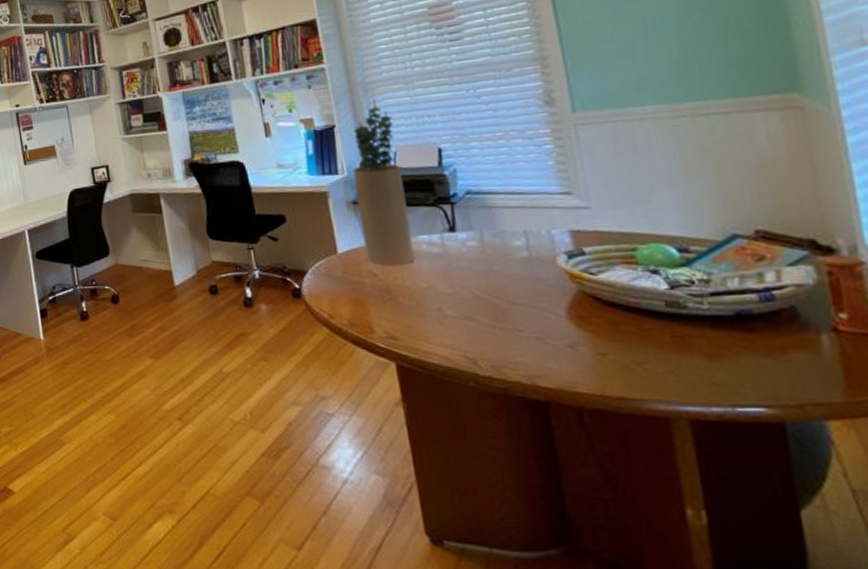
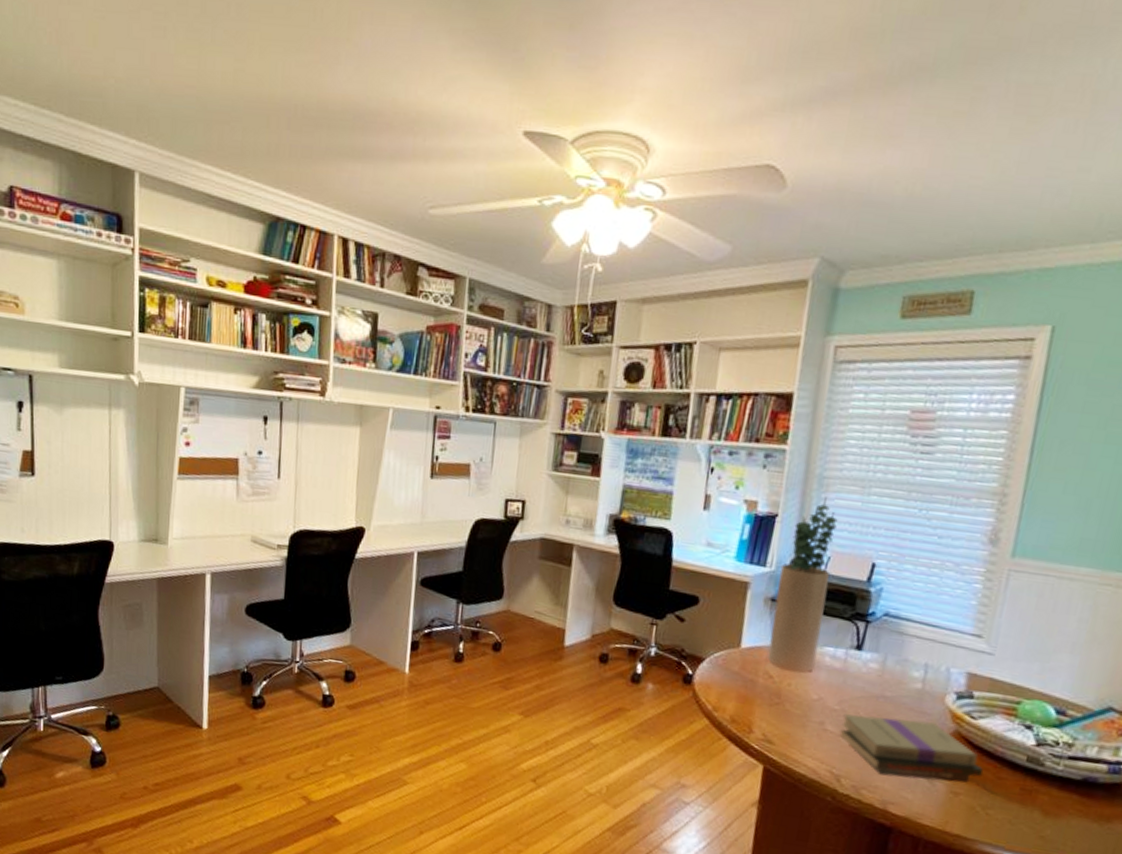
books: none [458,287,625,350] -> present [839,714,984,784]

